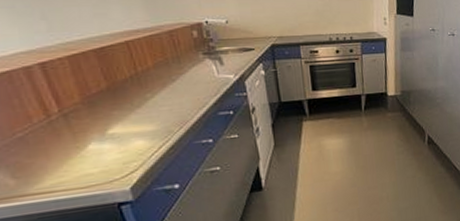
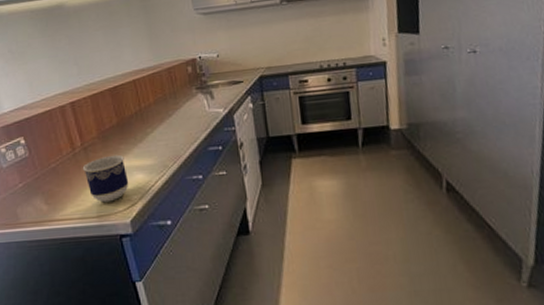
cup: none [62,121,127,172] -> present [82,154,129,203]

